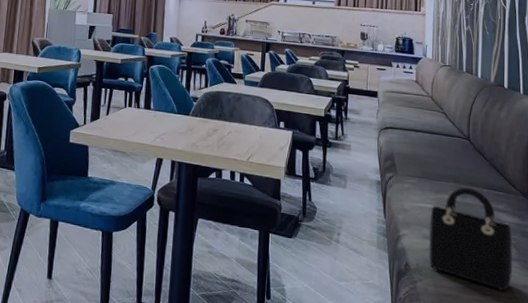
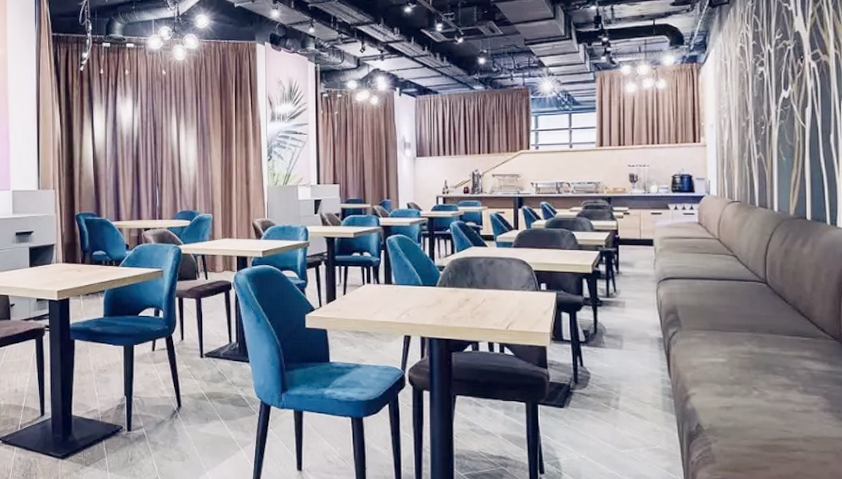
handbag: present [429,187,513,292] -> none [722,336,825,446]

